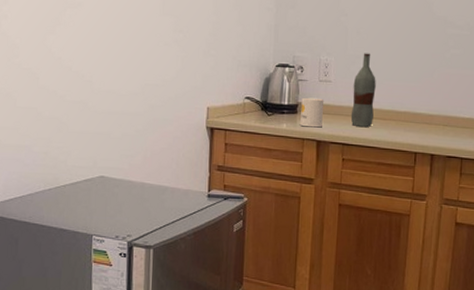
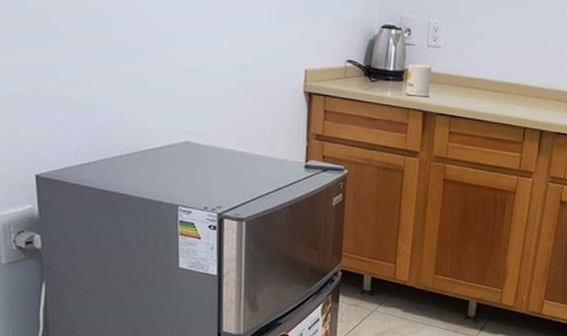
bottle: present [350,53,376,127] -> none [459,17,488,99]

